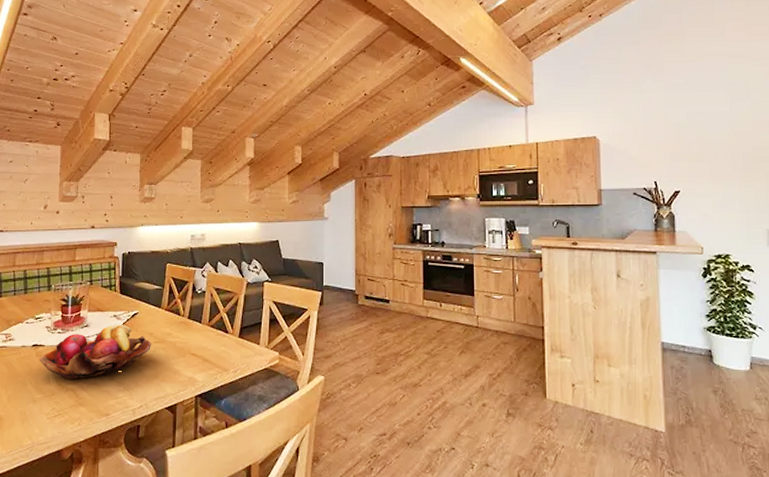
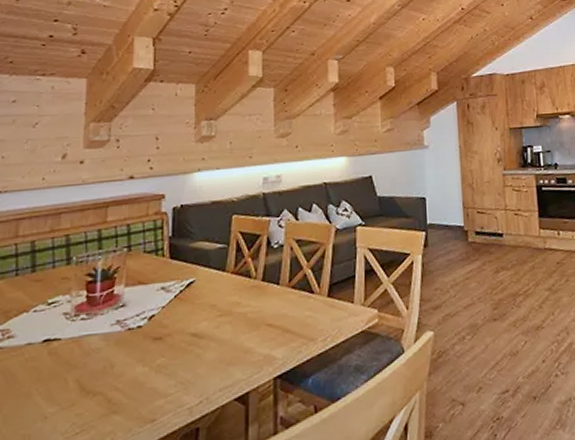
fruit basket: present [39,324,151,379] -> none [52,298,213,381]

